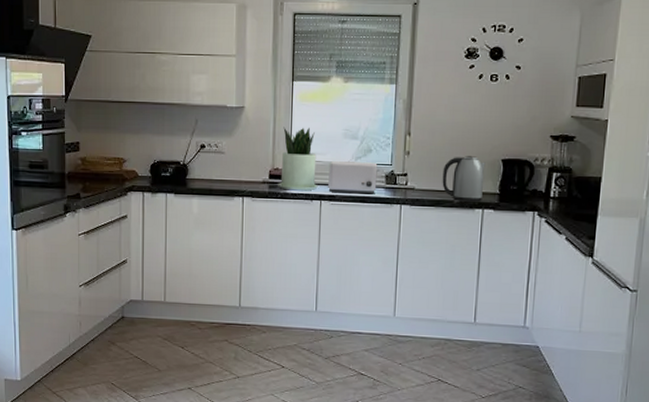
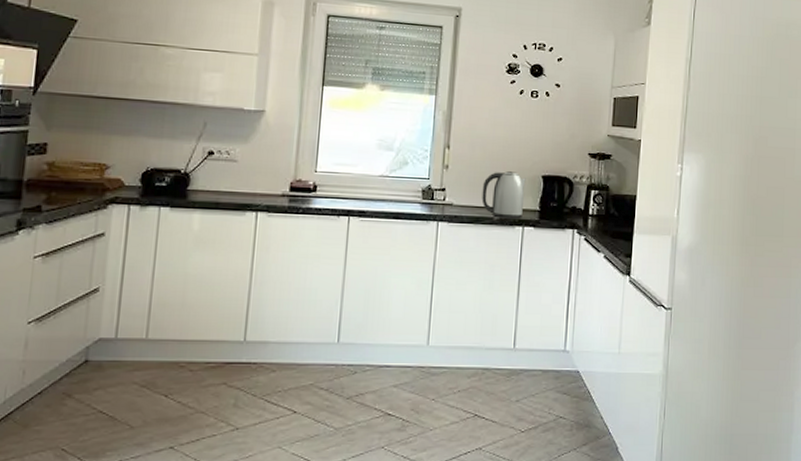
planter: present [278,127,318,191] -> none [300,134,347,206]
toaster: present [327,160,380,195] -> none [357,172,416,210]

